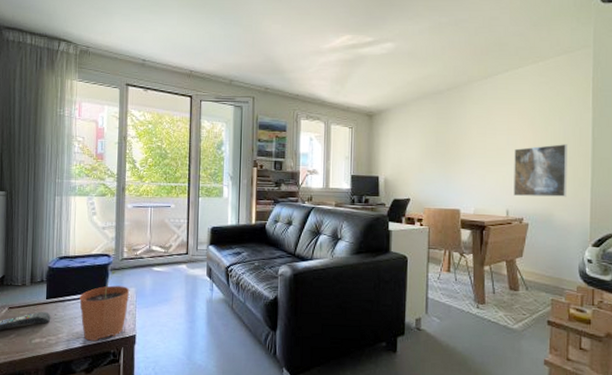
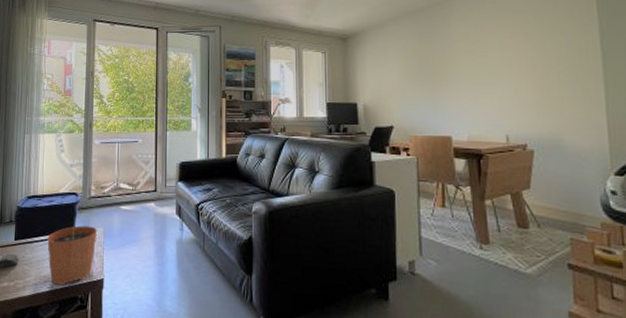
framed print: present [513,144,567,197] -> none [510,60,577,119]

